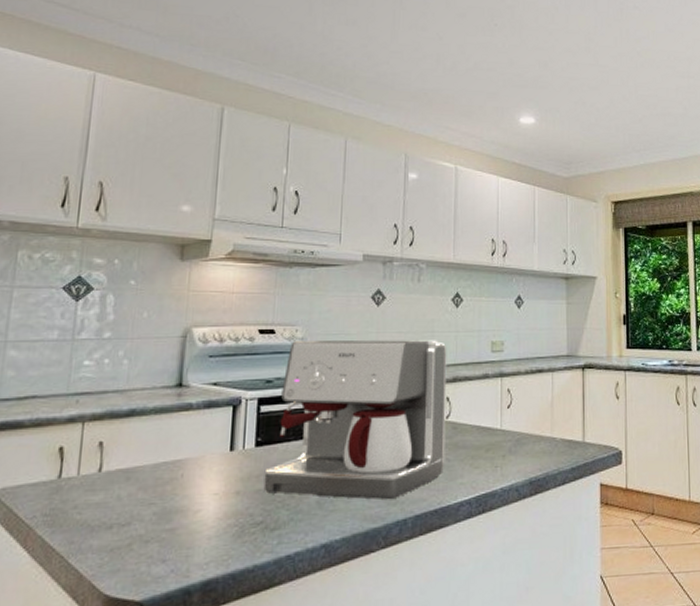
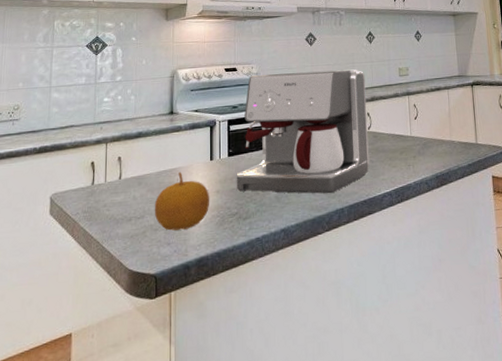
fruit: none [145,464,227,543] -> present [154,171,210,231]

